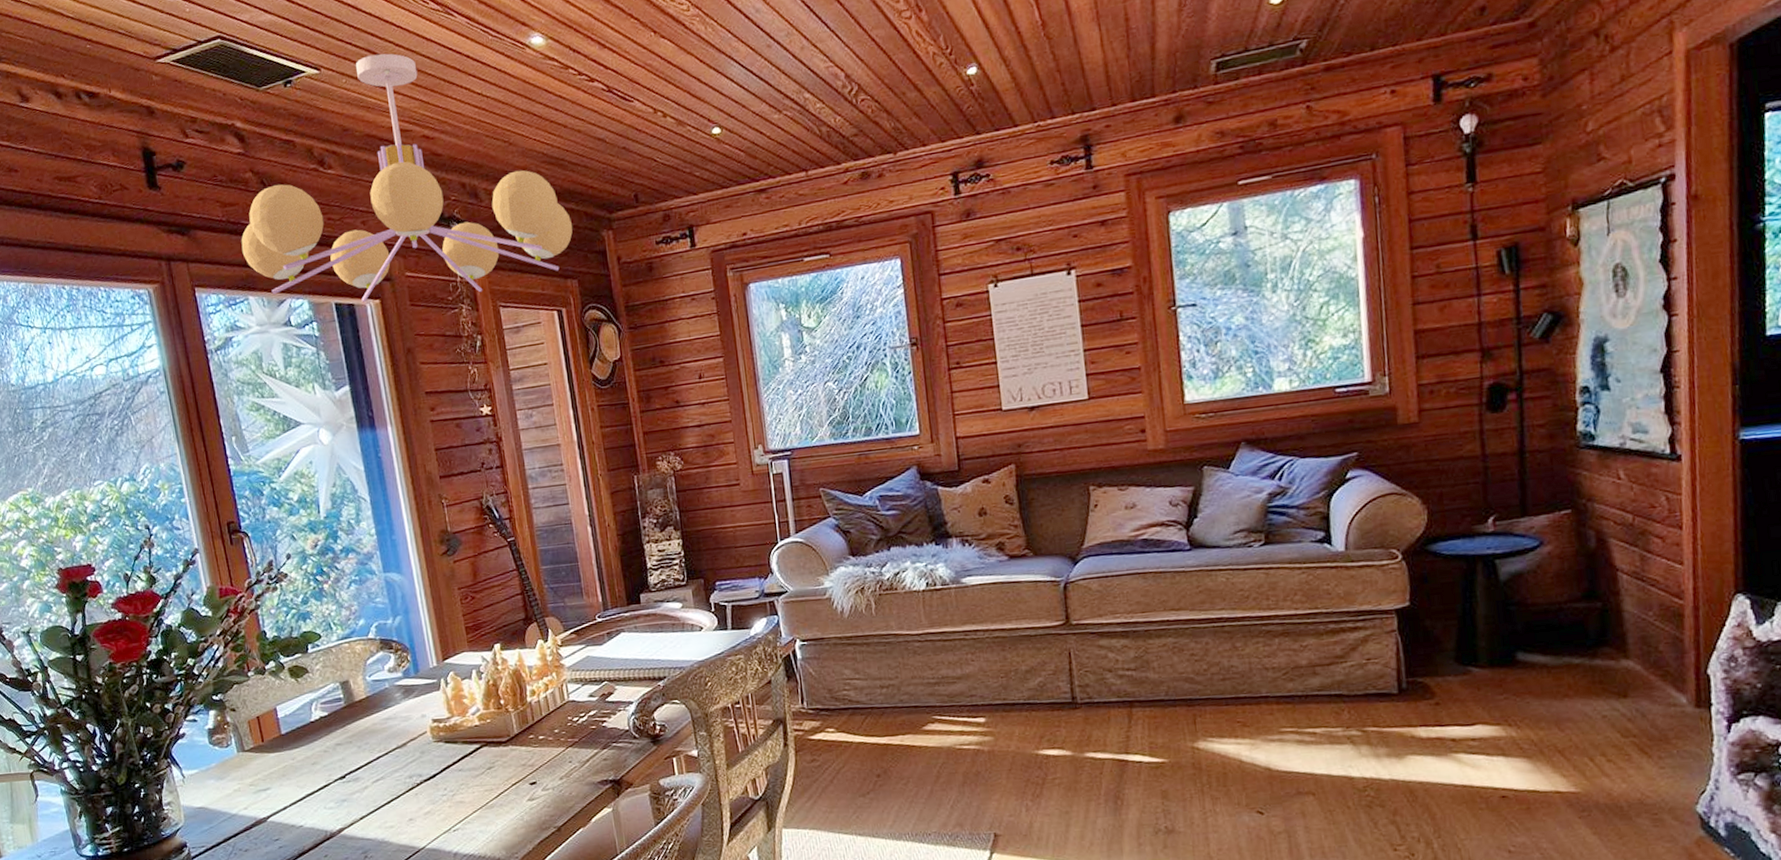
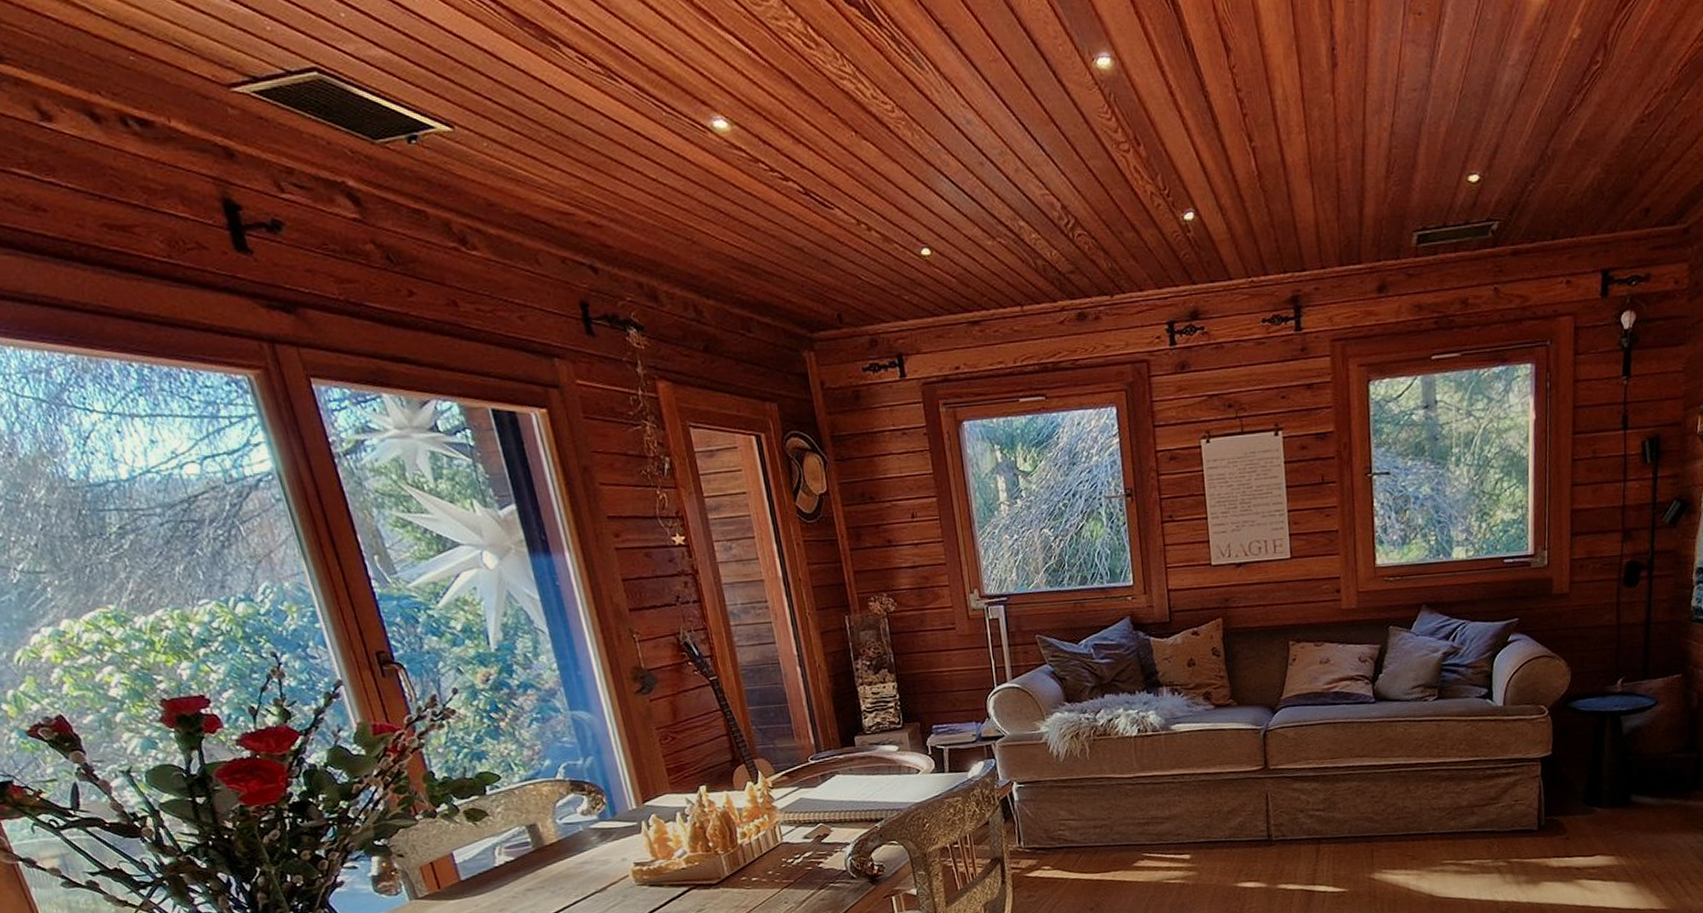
chandelier: present [241,53,573,302] -> none [366,116,770,410]

